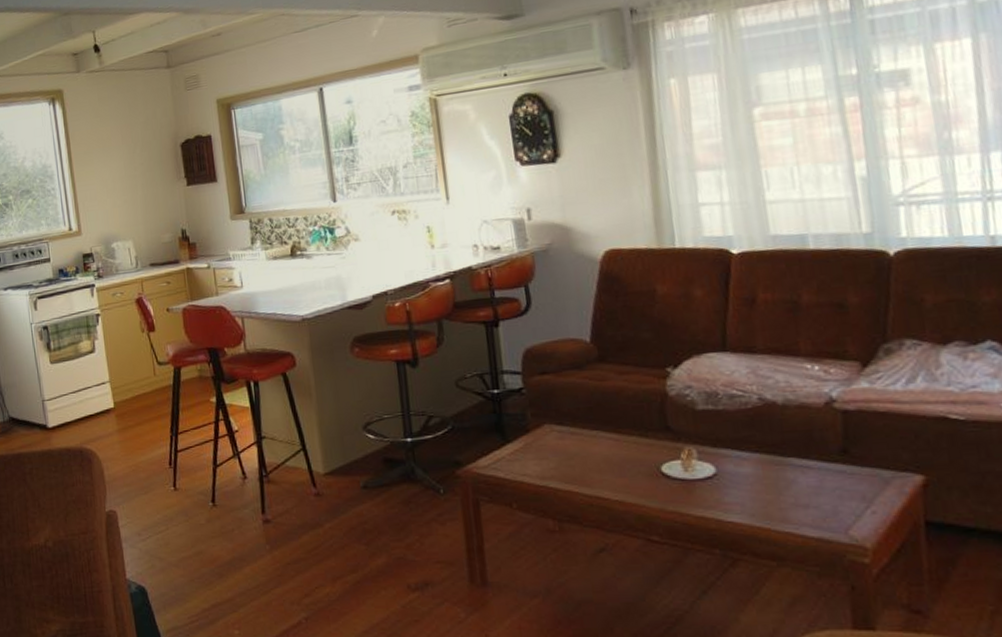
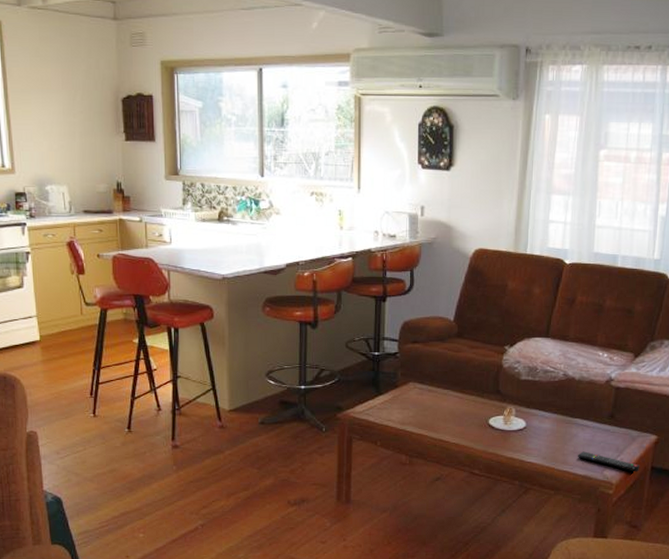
remote control: none [803,503,907,530] -> present [578,451,640,472]

